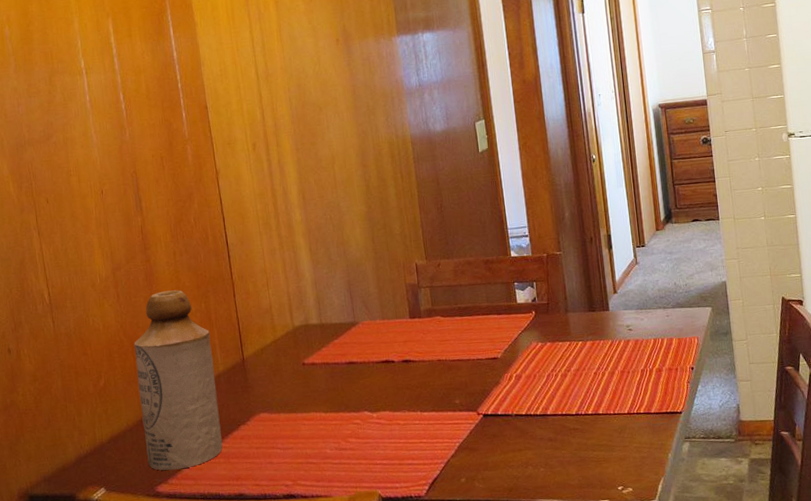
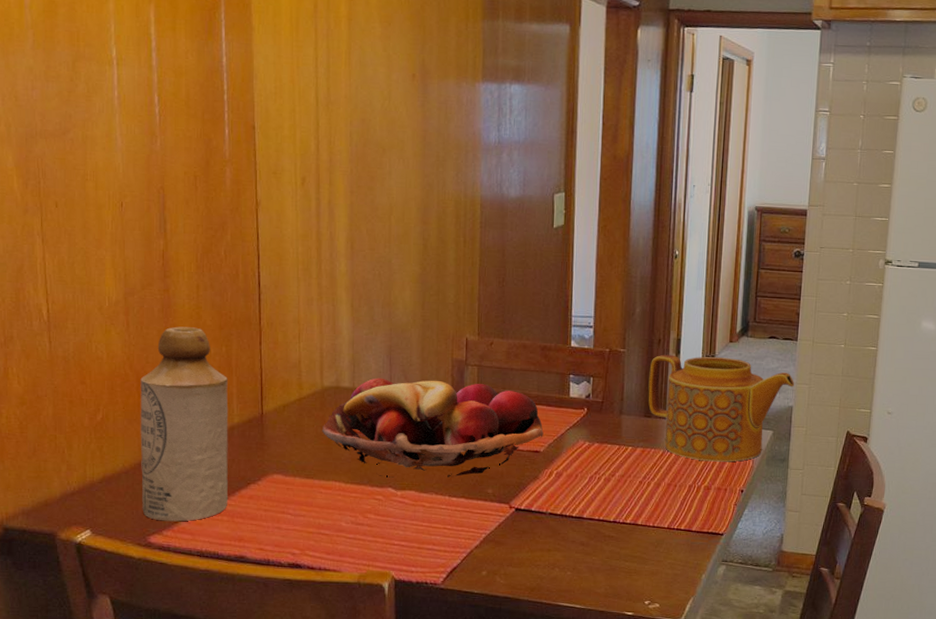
fruit basket: none [298,303,499,402] -> present [321,378,544,478]
teapot: none [586,245,724,345] -> present [648,354,795,462]

